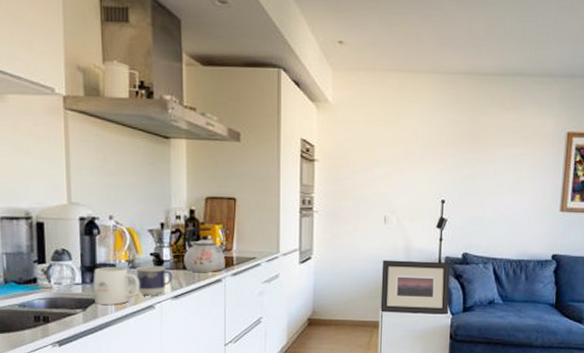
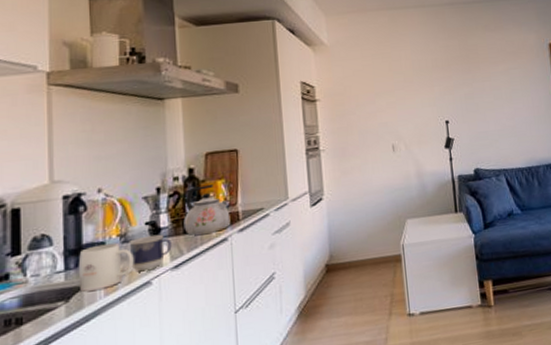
picture frame: present [380,260,450,315] -> none [396,180,470,244]

